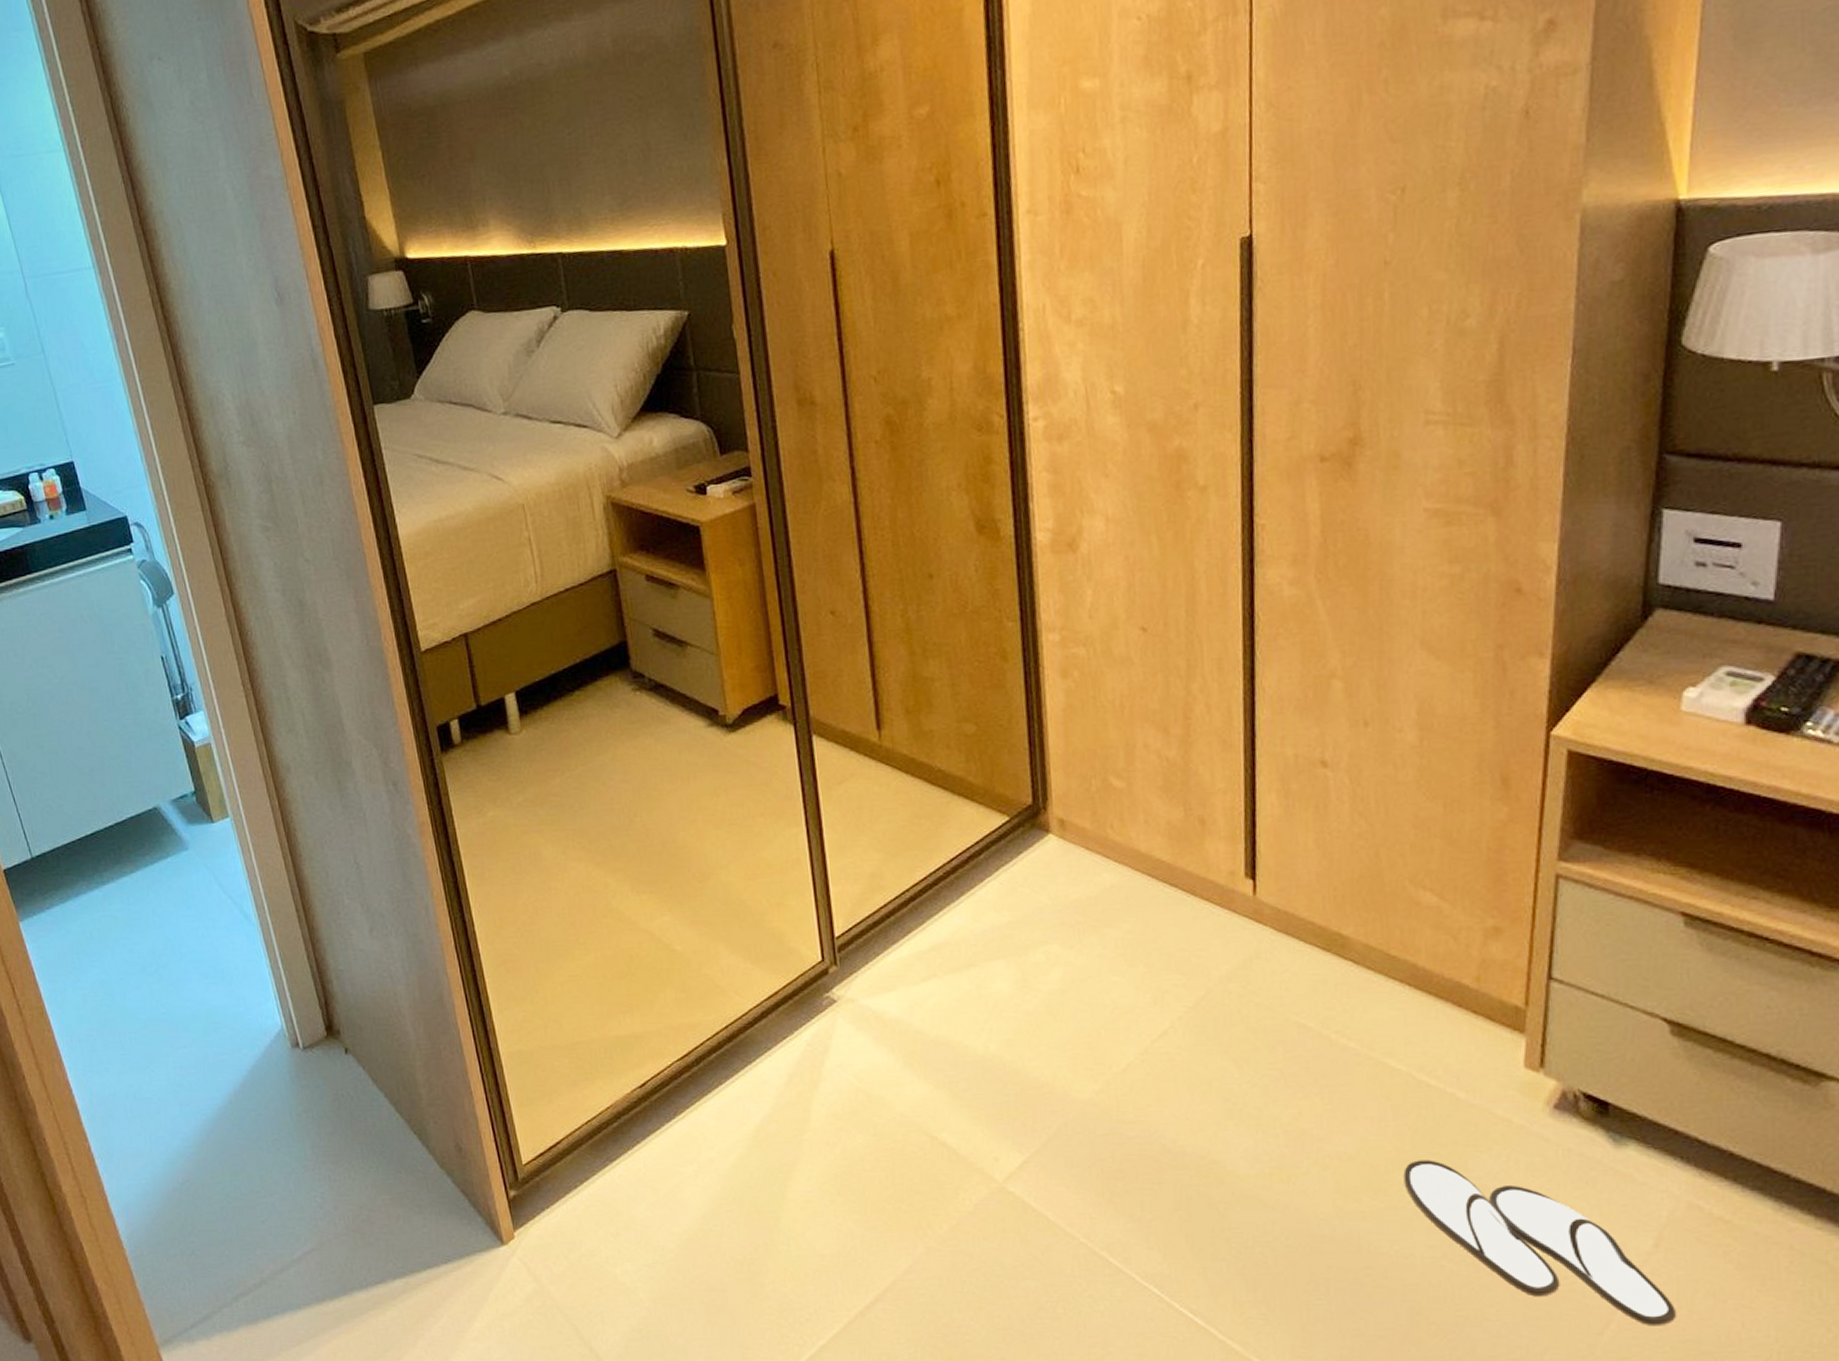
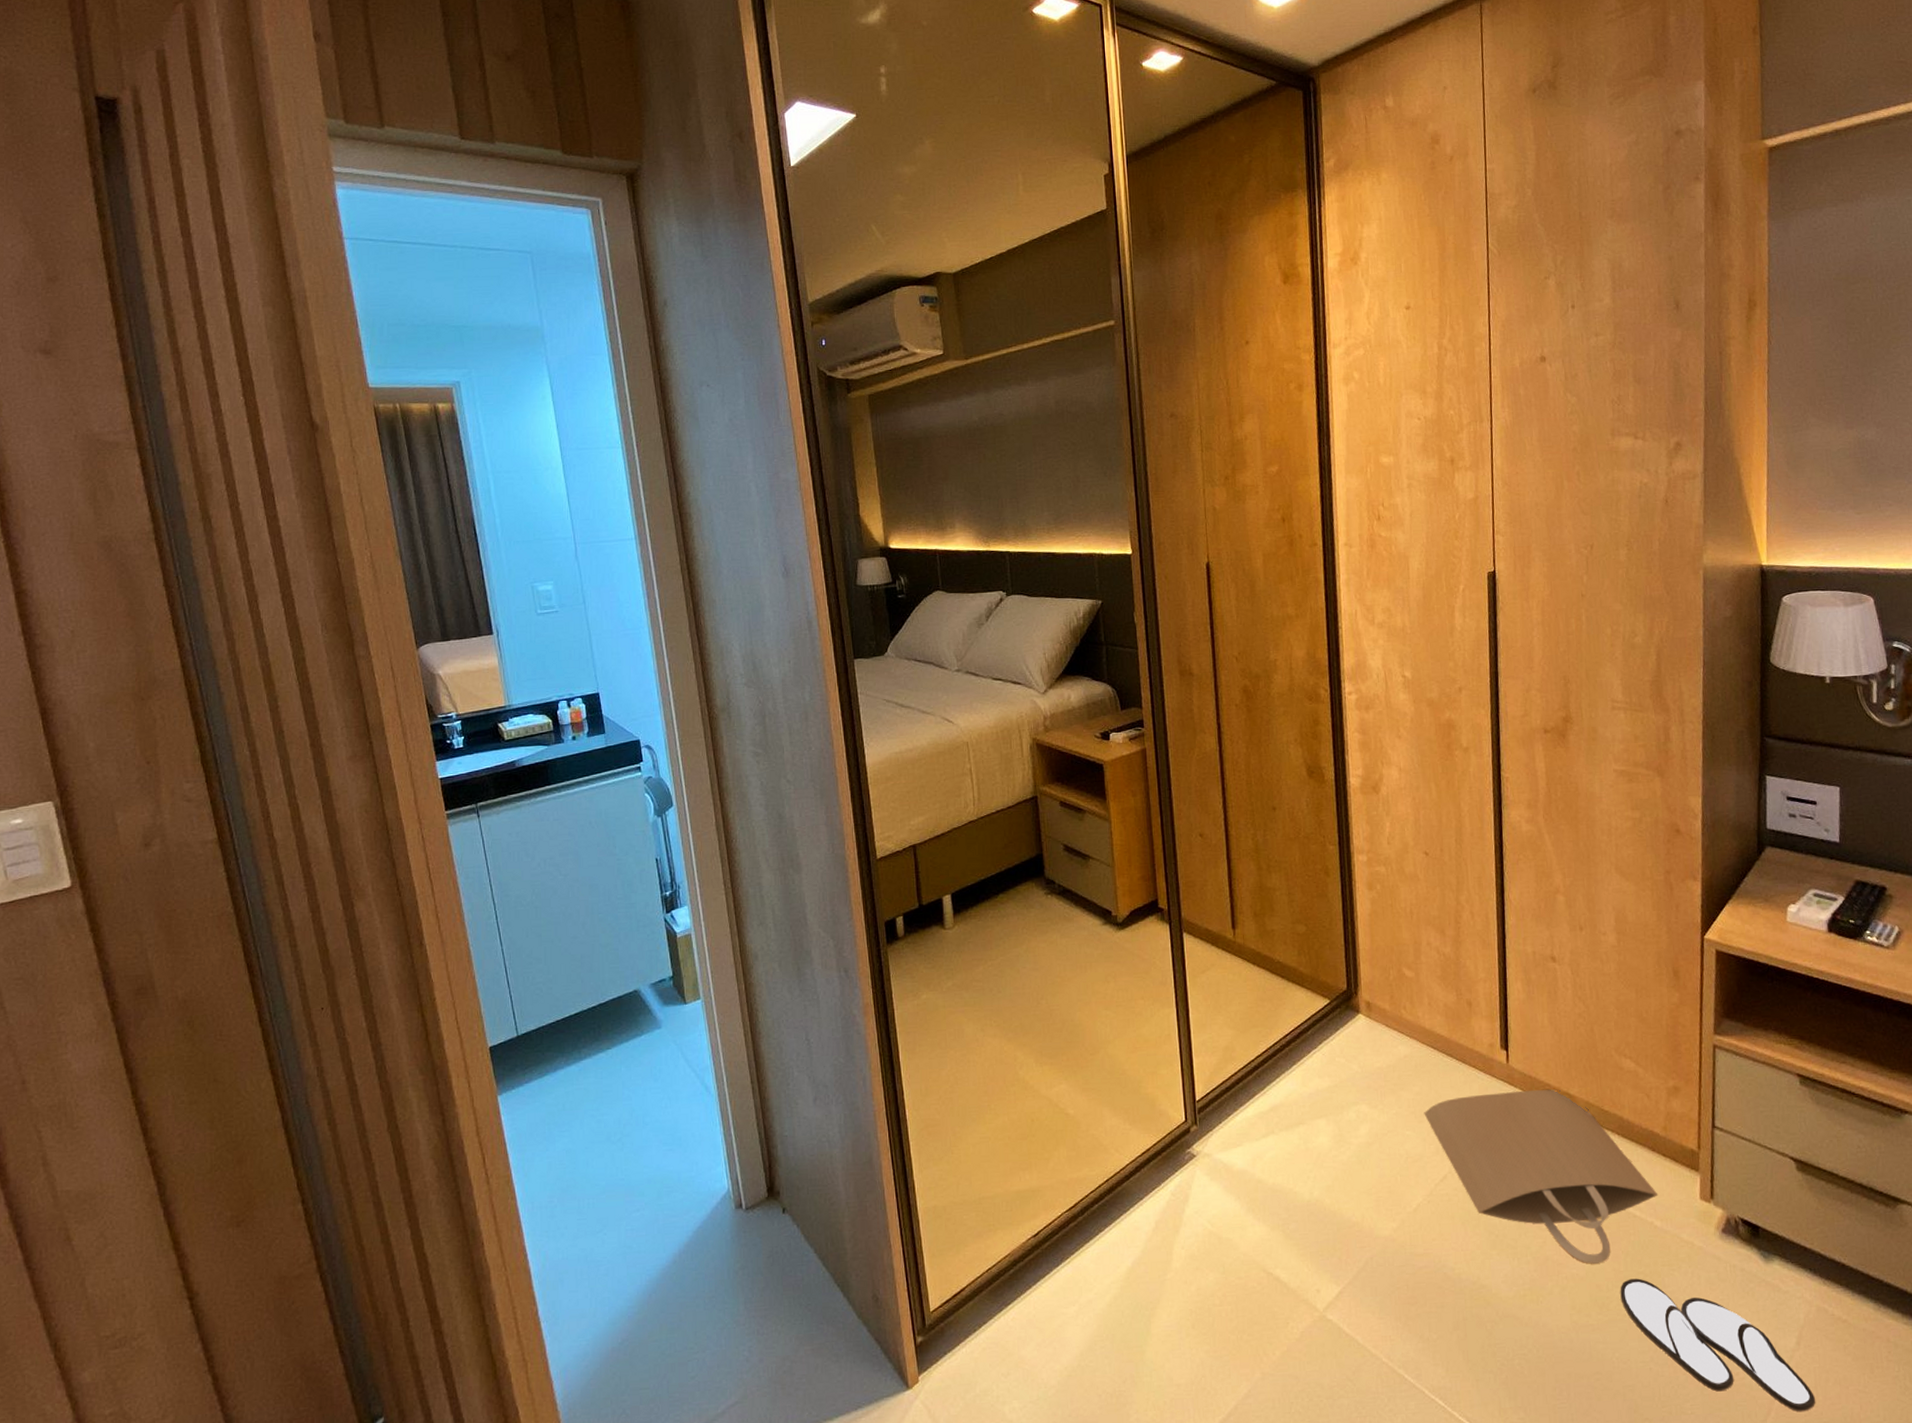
tote bag: none [1137,928,1464,1141] -> present [1424,1089,1658,1264]

